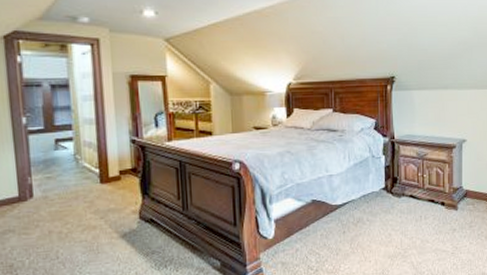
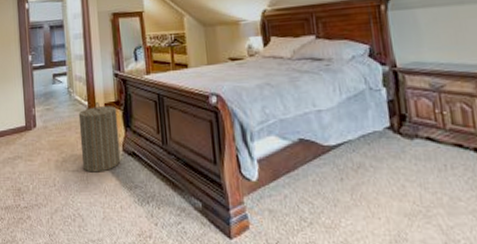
laundry hamper: none [87,170,137,242] -> present [78,102,121,173]

